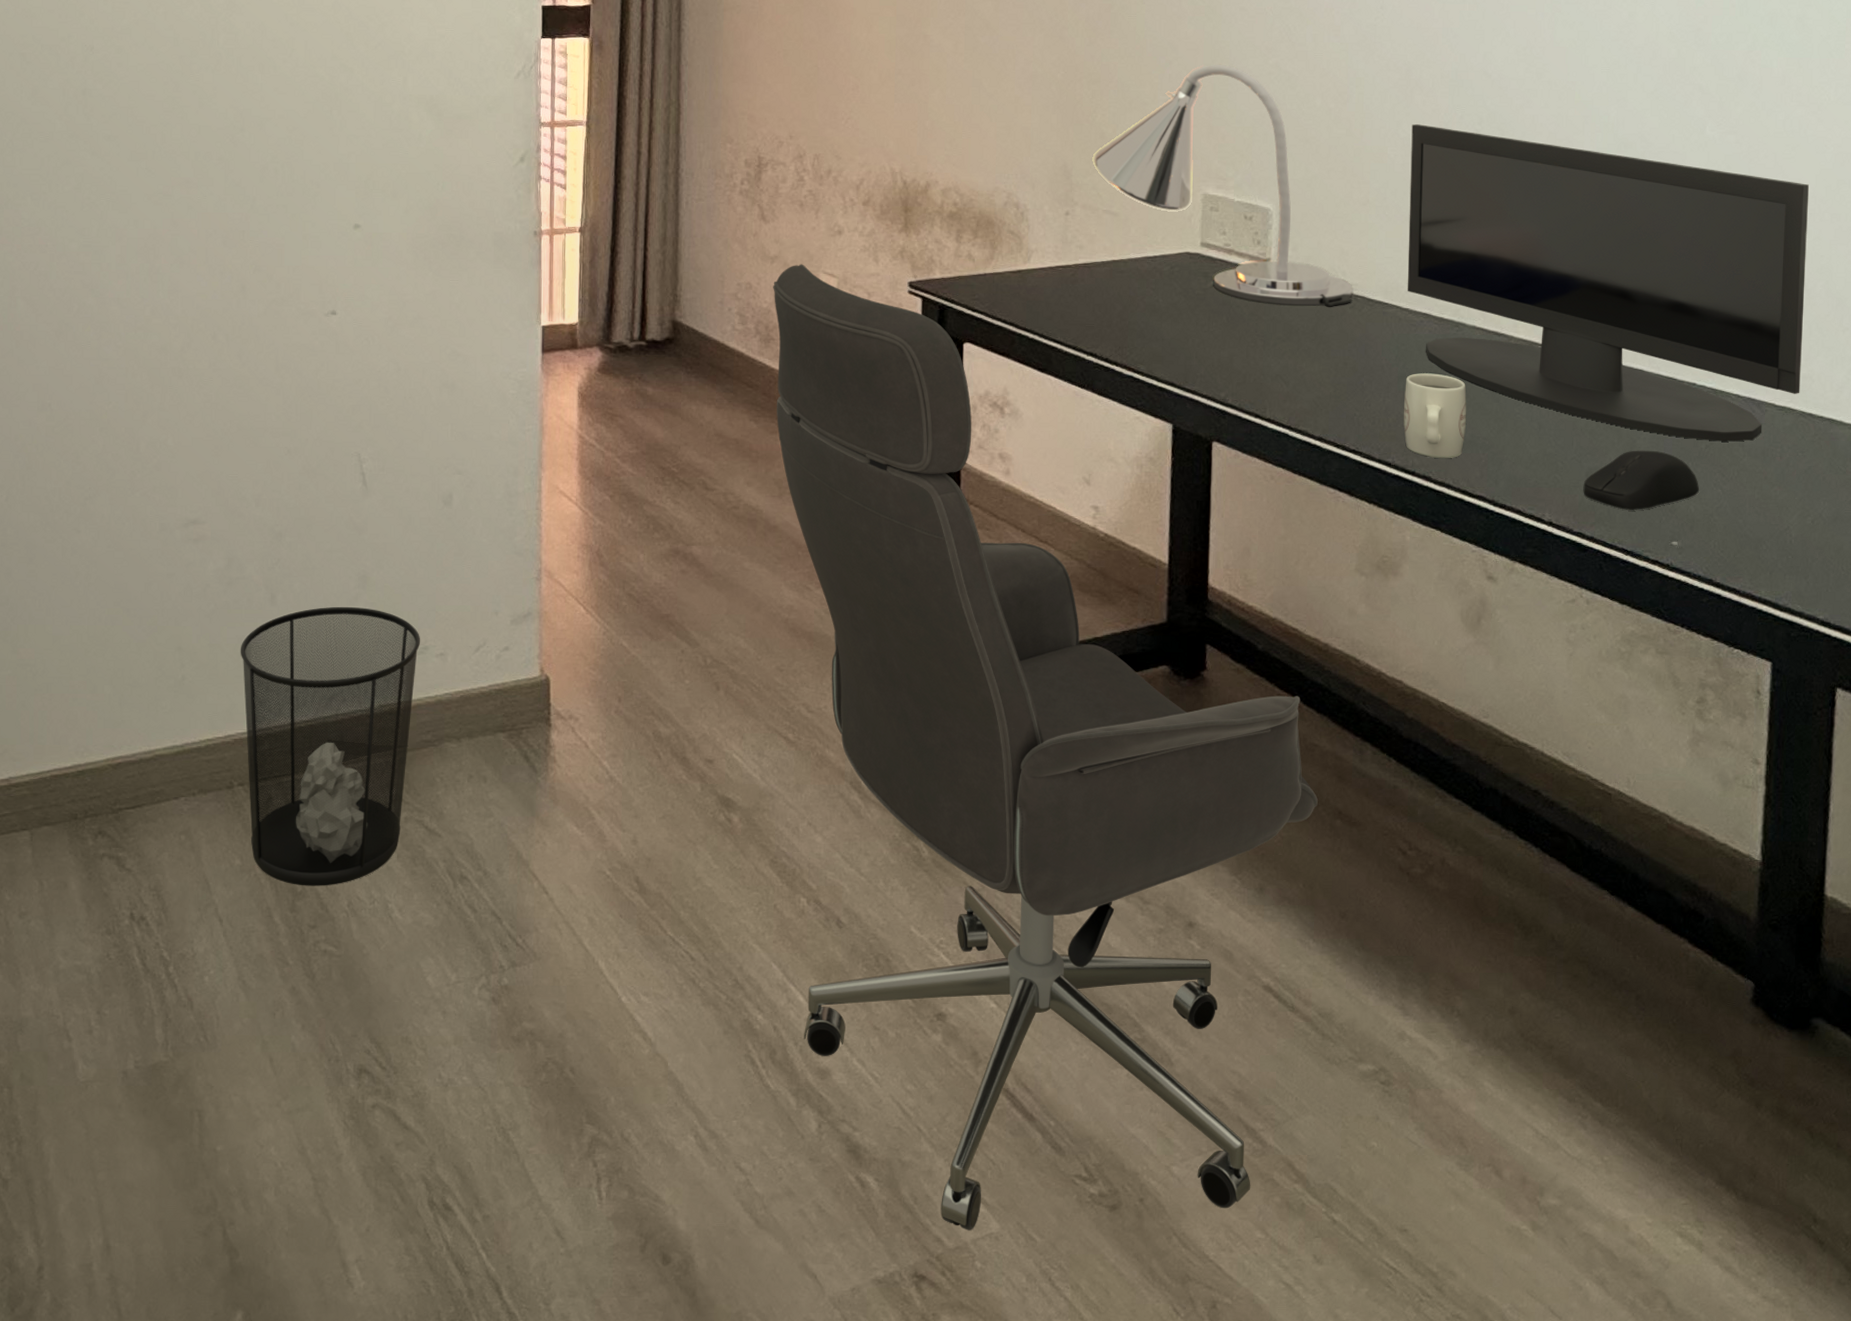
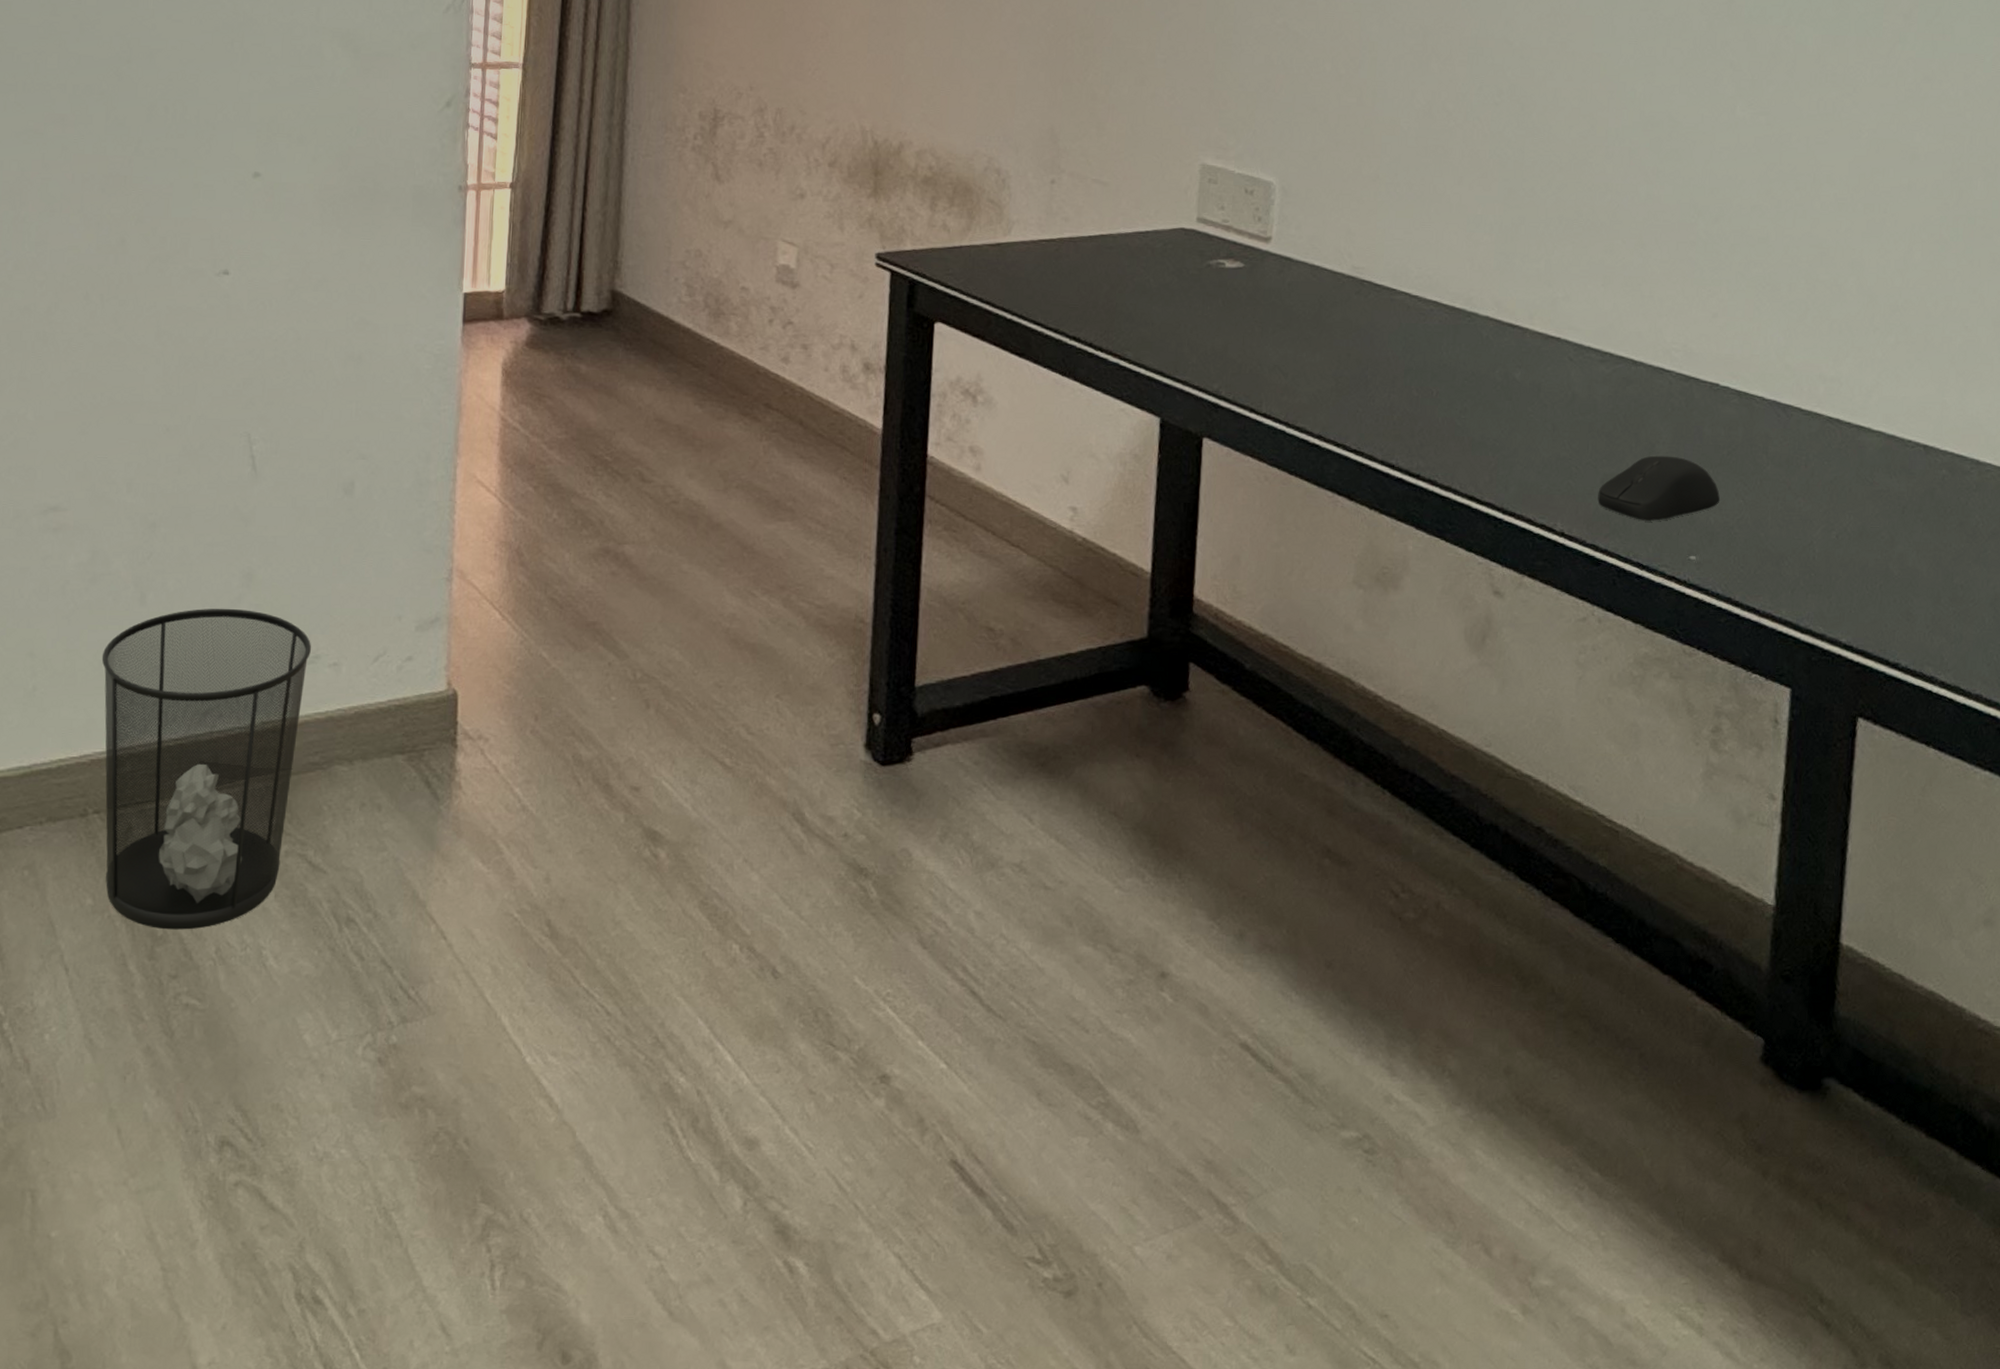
office chair: present [773,264,1318,1230] -> none [724,230,1305,1321]
table lamp: present [1094,64,1353,308] -> none [1084,22,1358,293]
mug: present [1403,373,1467,459] -> none [1408,367,1477,462]
monitor: present [1407,124,1809,442] -> none [1417,94,1842,448]

